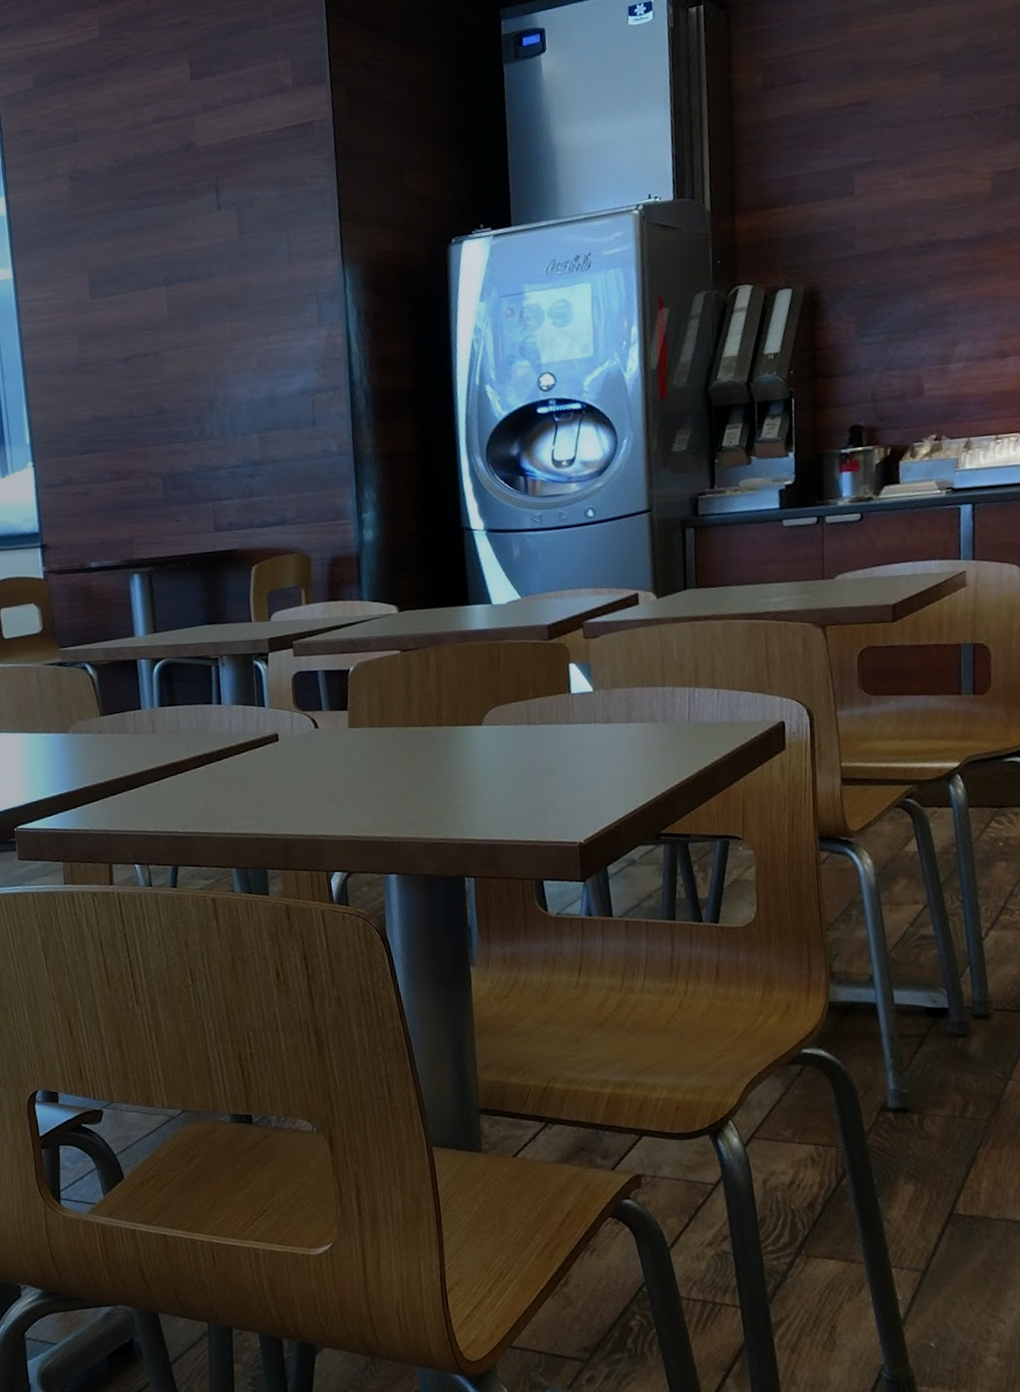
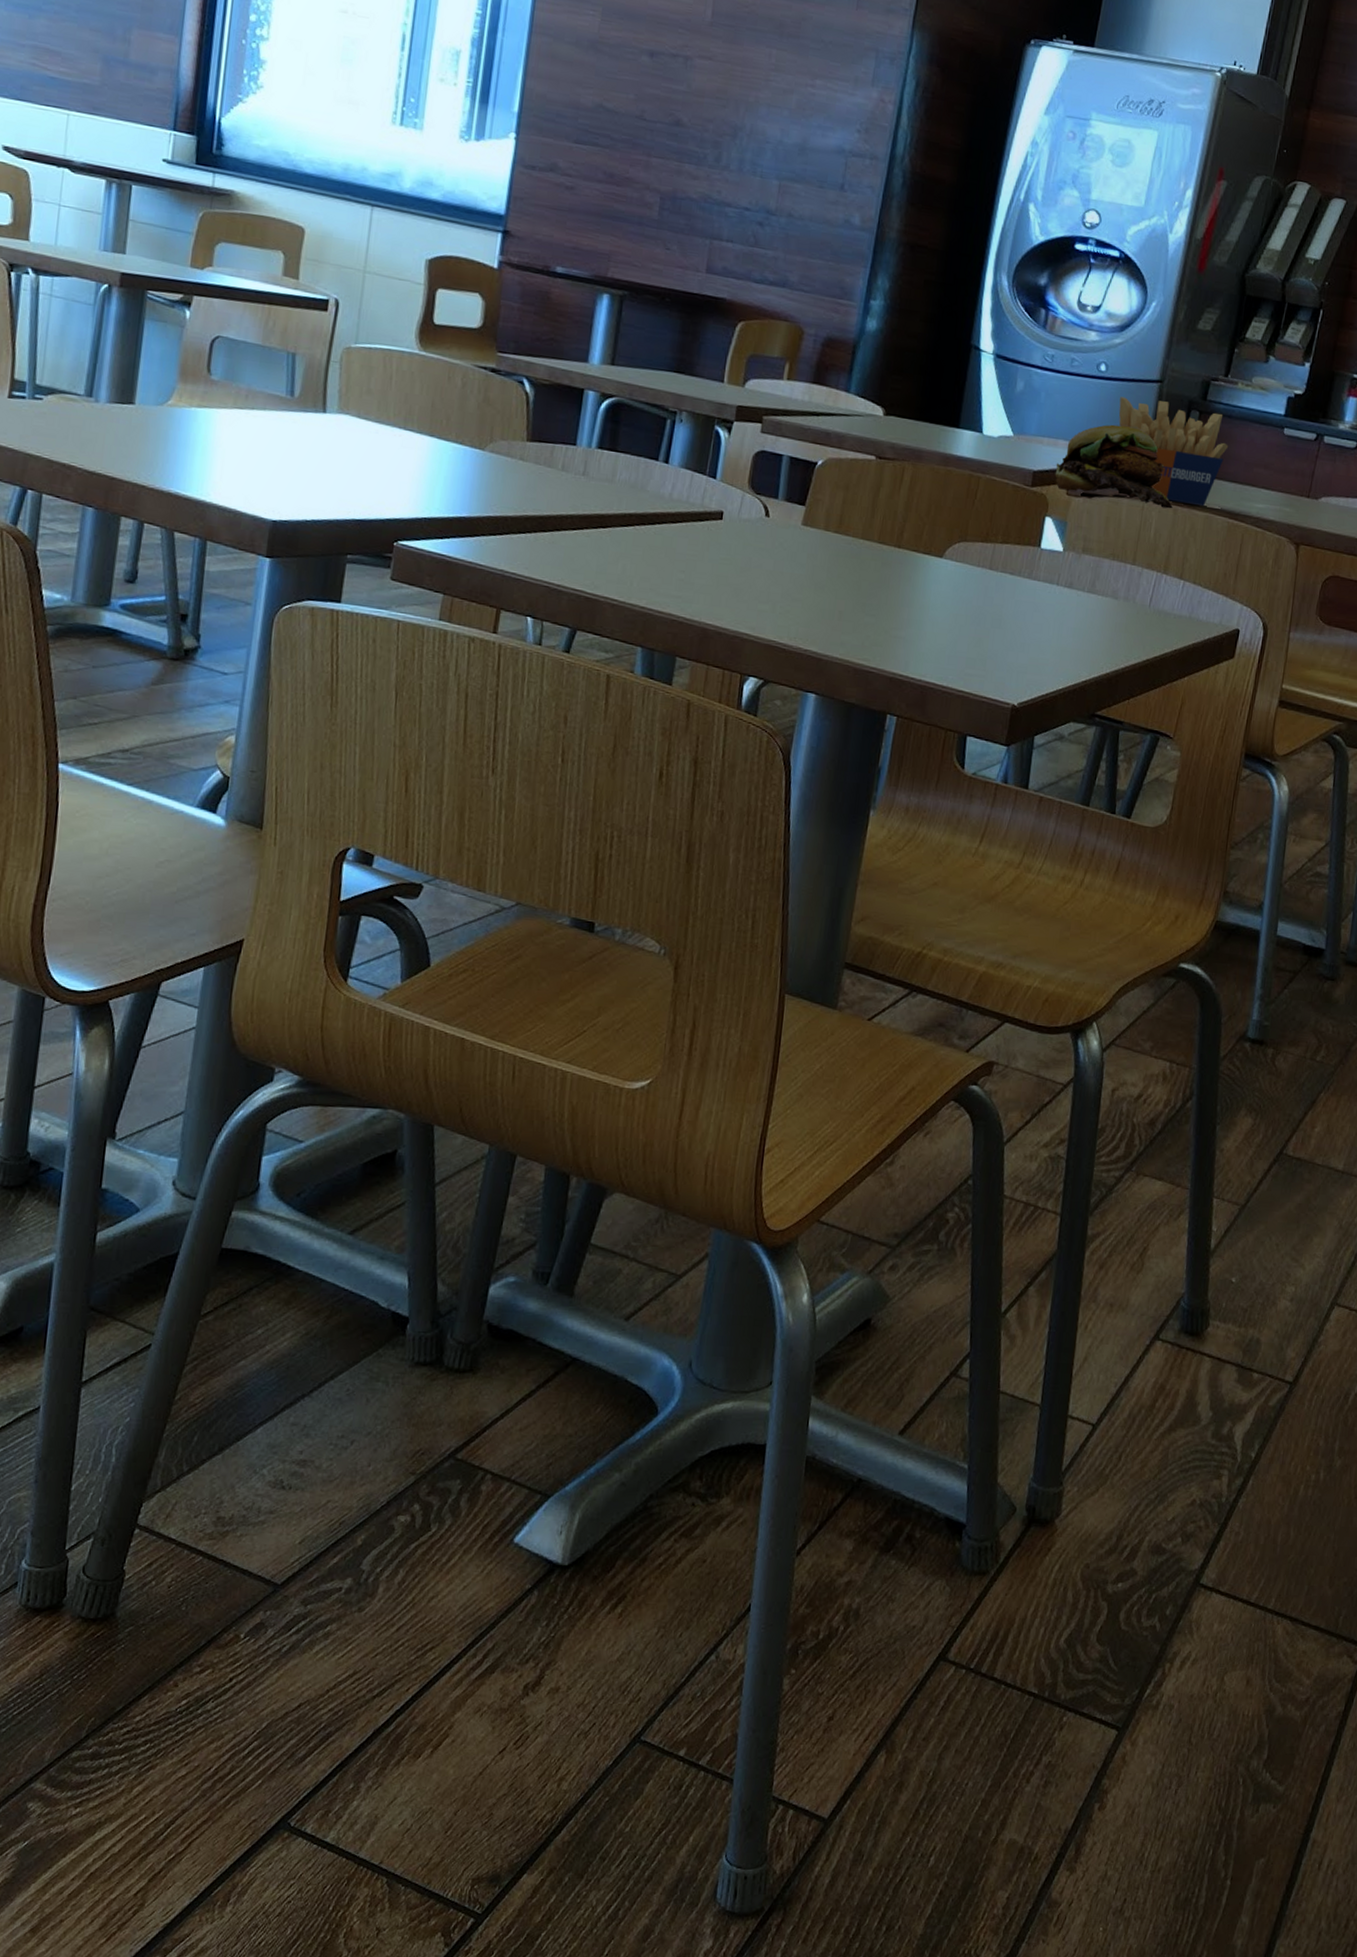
burger: none [567,559,690,636] -> present [1055,424,1173,509]
french fries: none [613,524,731,619] -> present [1118,397,1229,507]

